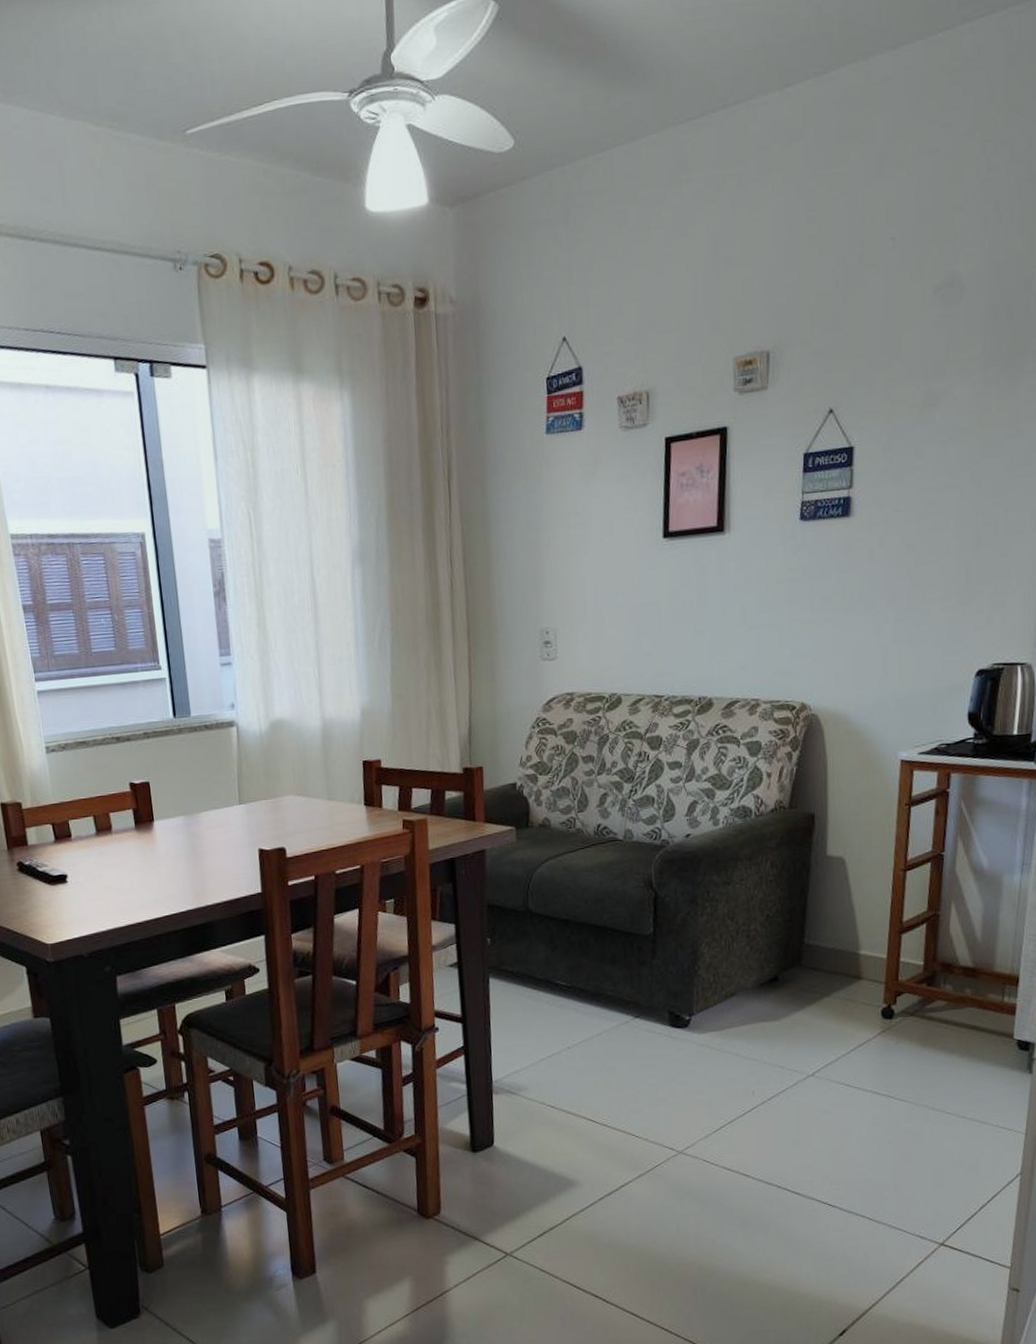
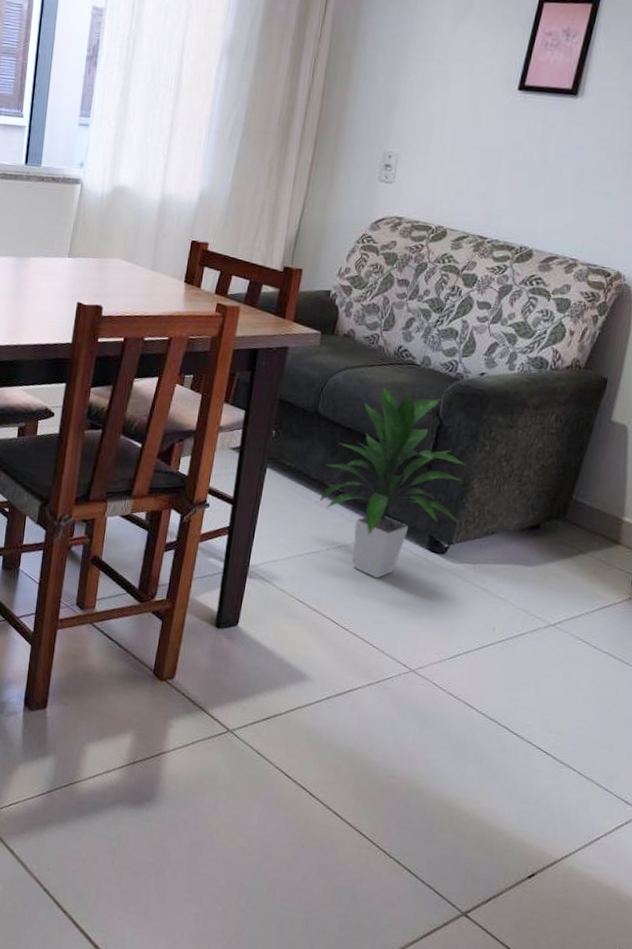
indoor plant: none [550,868,696,1066] -> present [319,385,466,578]

